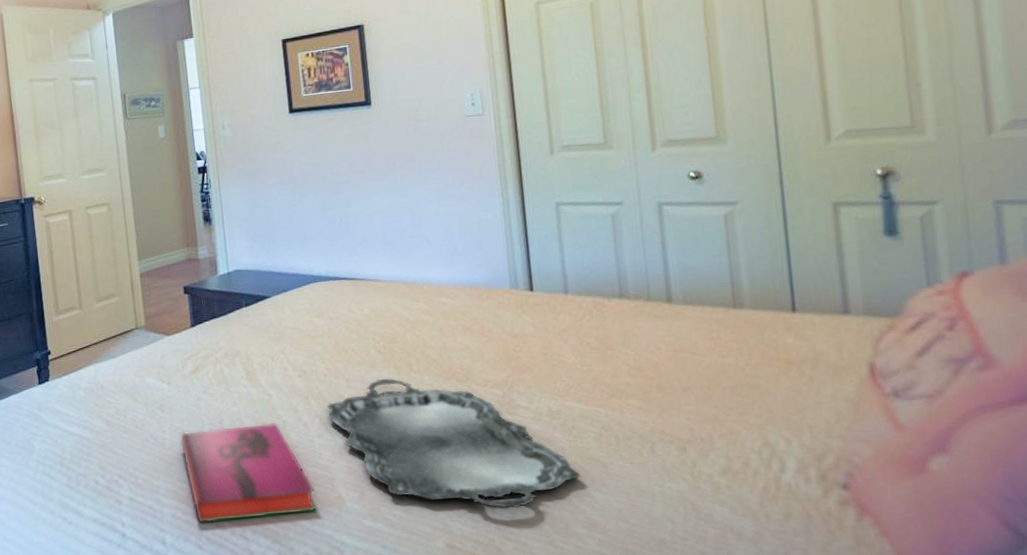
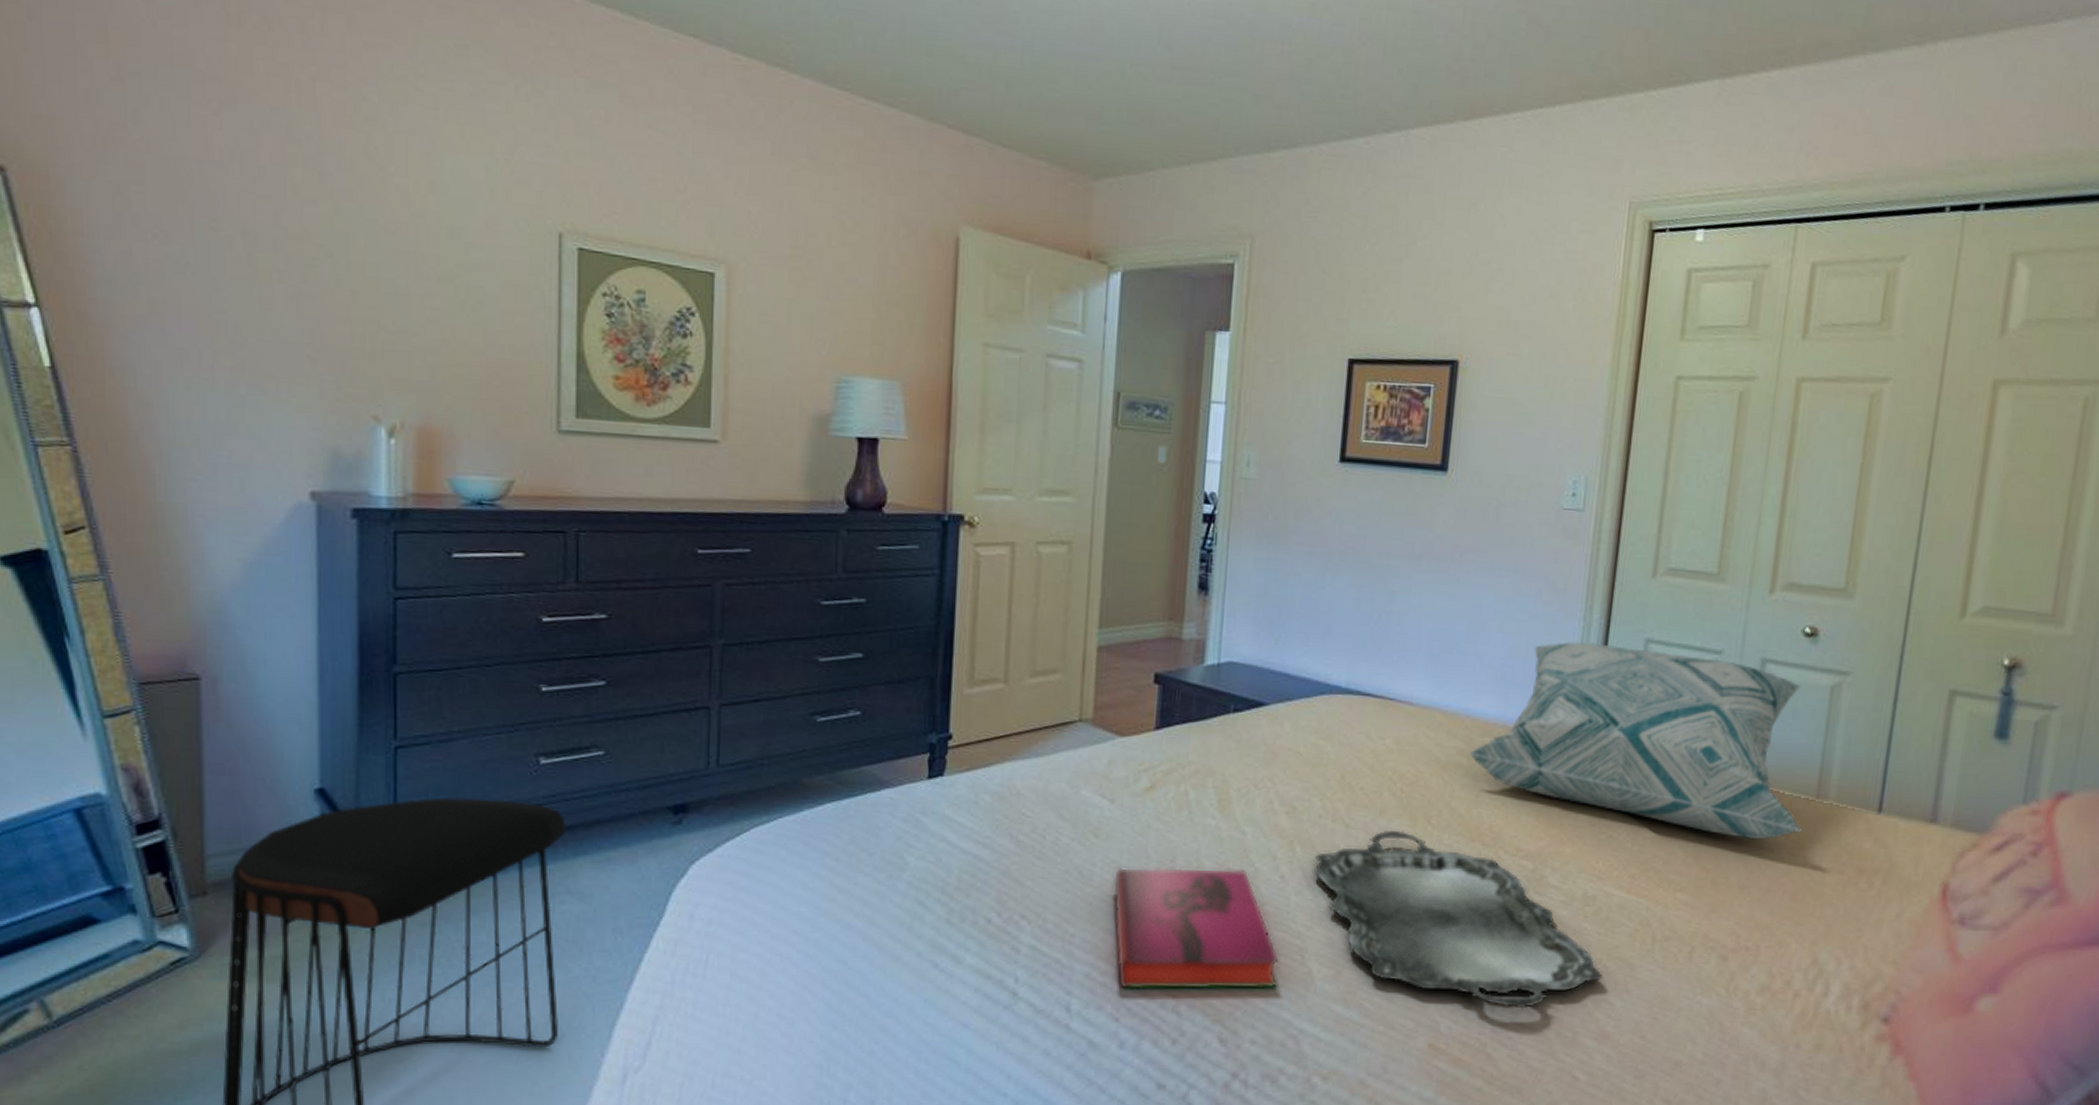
decorative pillow: none [430,209,729,349] -> present [1468,642,1804,840]

